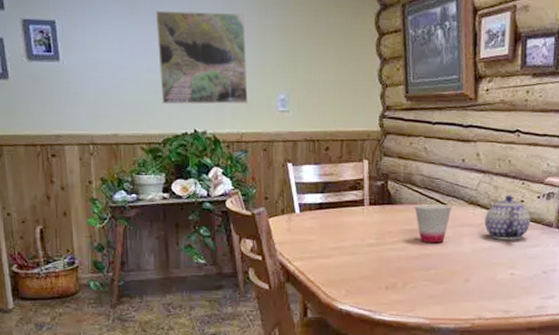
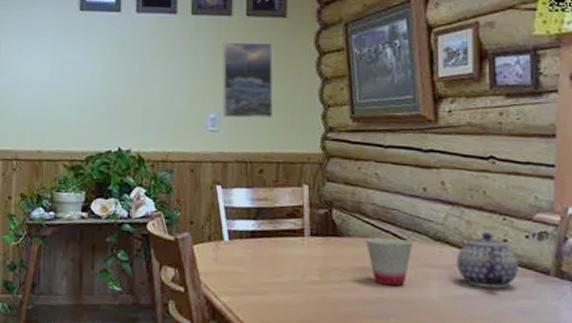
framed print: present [155,10,248,105] -> none [87,34,176,123]
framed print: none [289,21,338,99] -> present [221,41,273,119]

